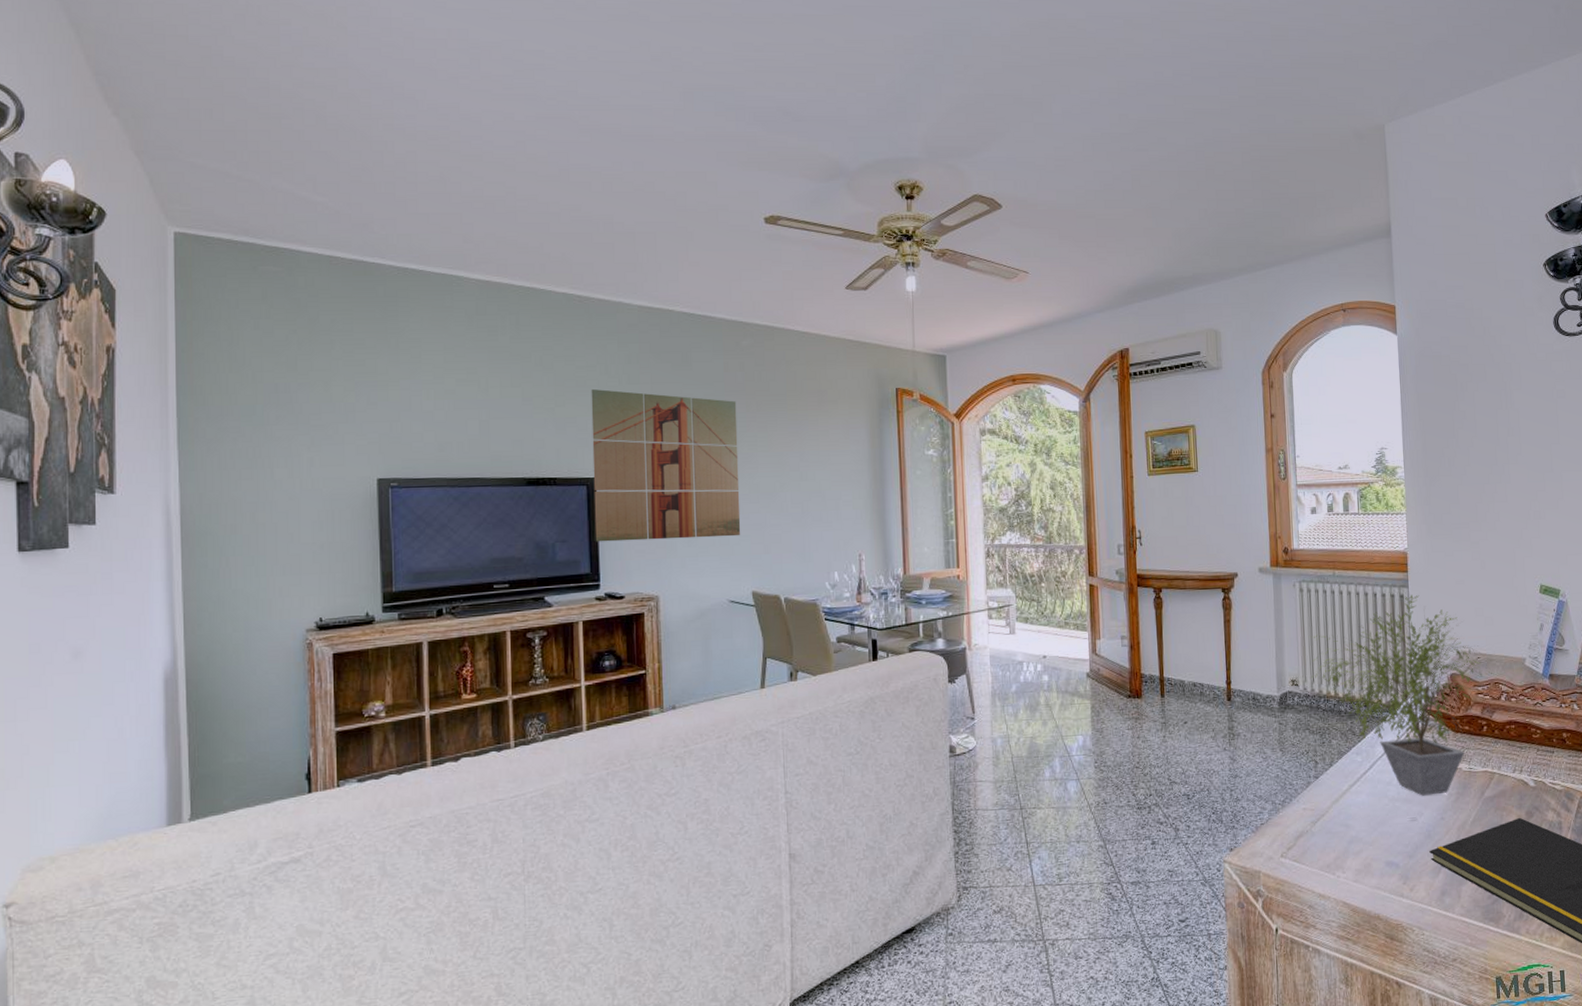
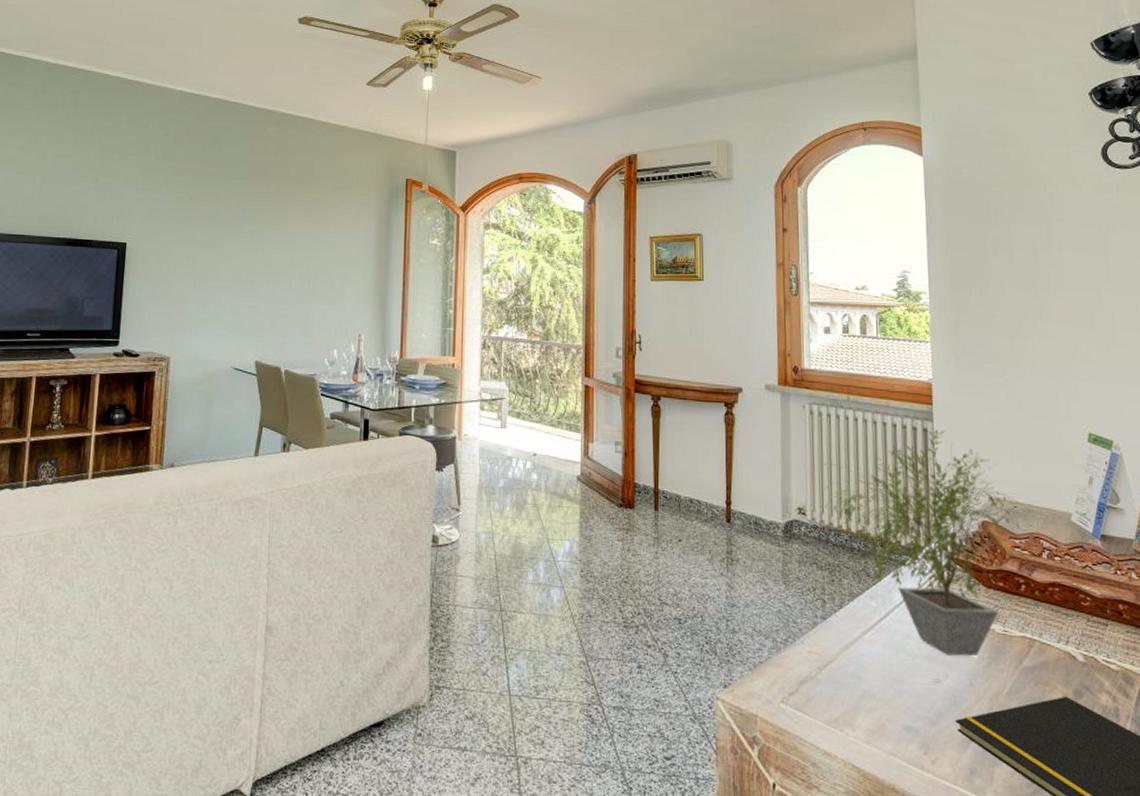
wall art: present [591,389,741,542] -> none [119,163,258,307]

